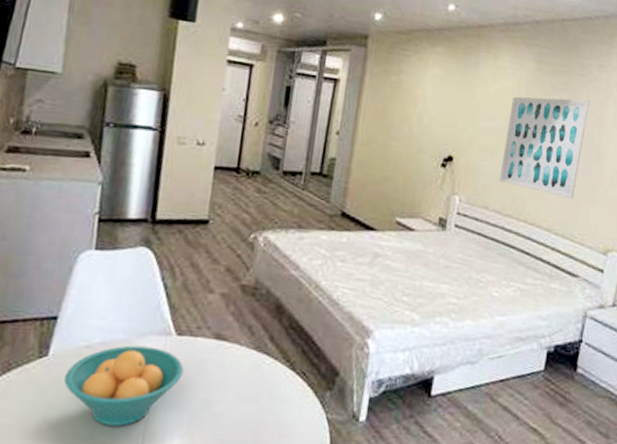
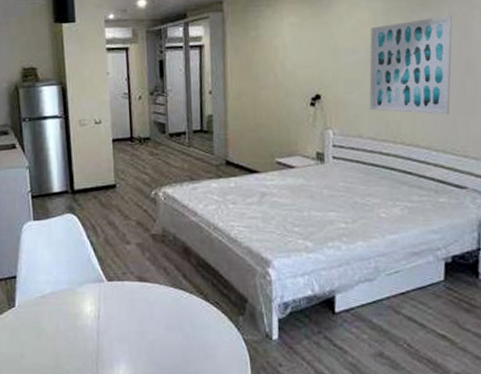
fruit bowl: present [64,345,184,426] -> none [30,292,118,357]

